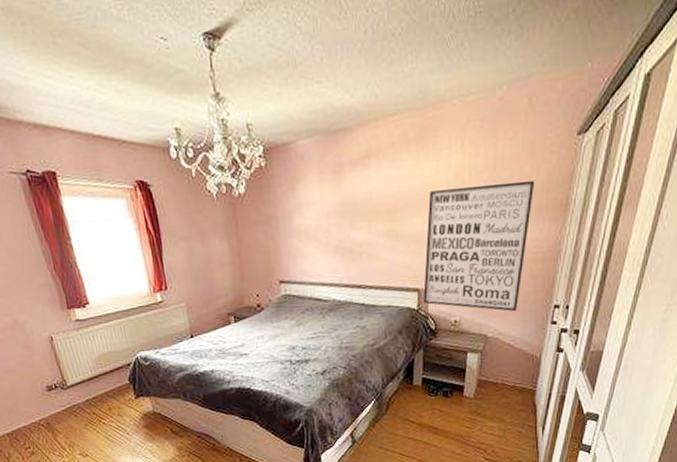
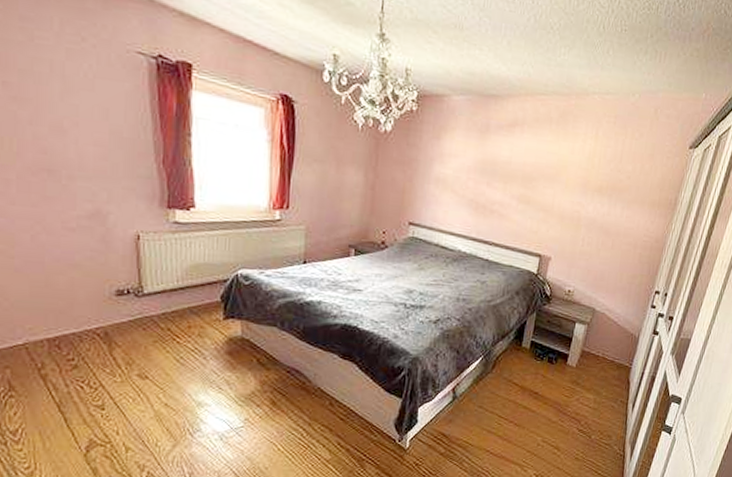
wall art: present [423,180,535,312] -> none [543,168,652,291]

